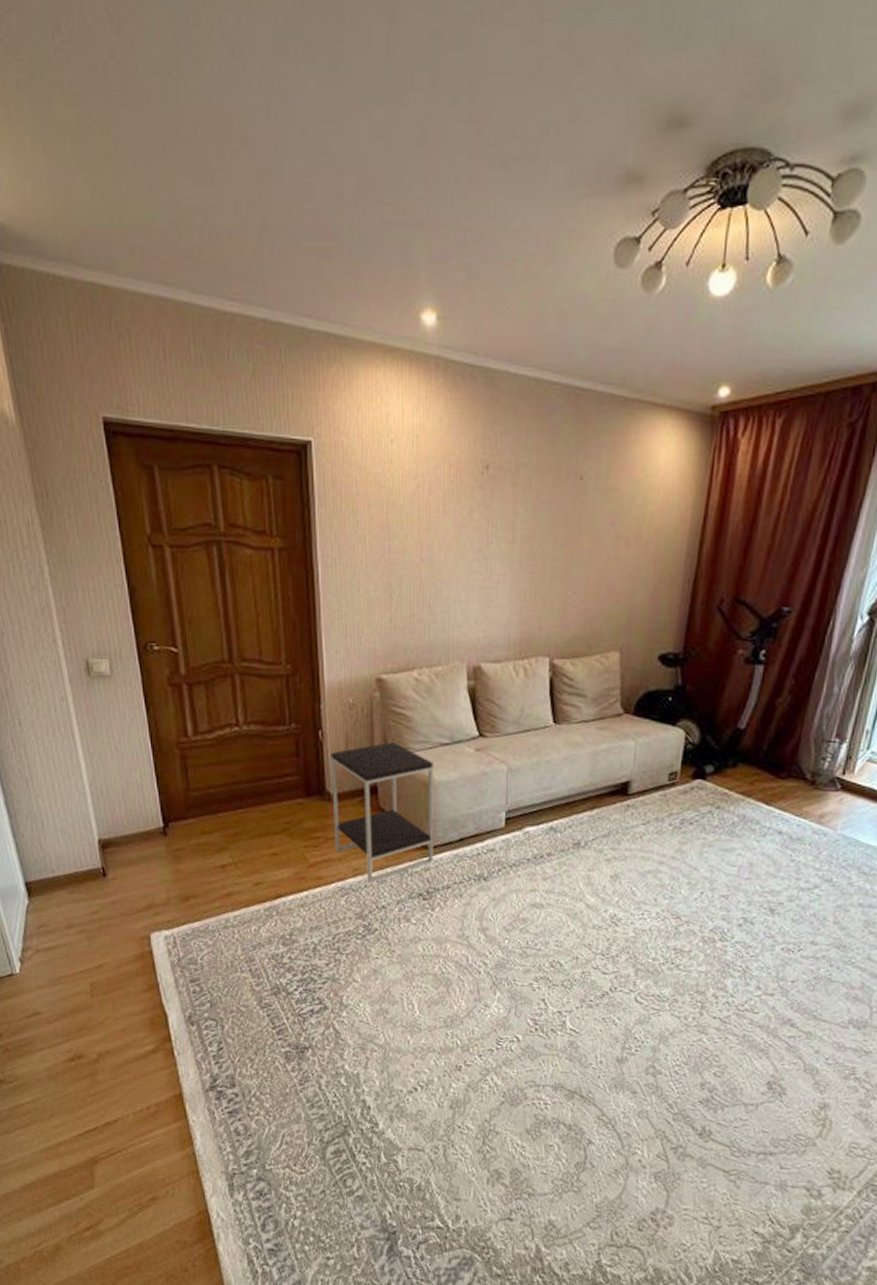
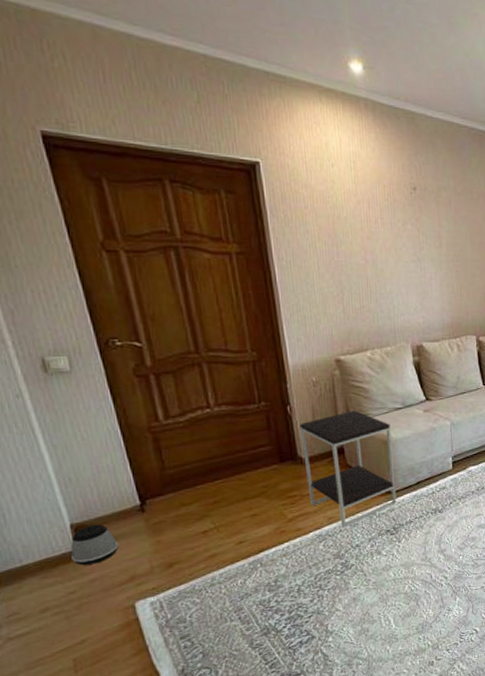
speaker: none [96,843,140,885] -> present [70,524,119,566]

